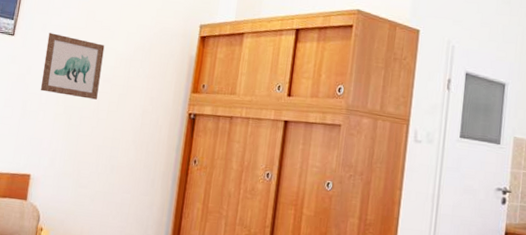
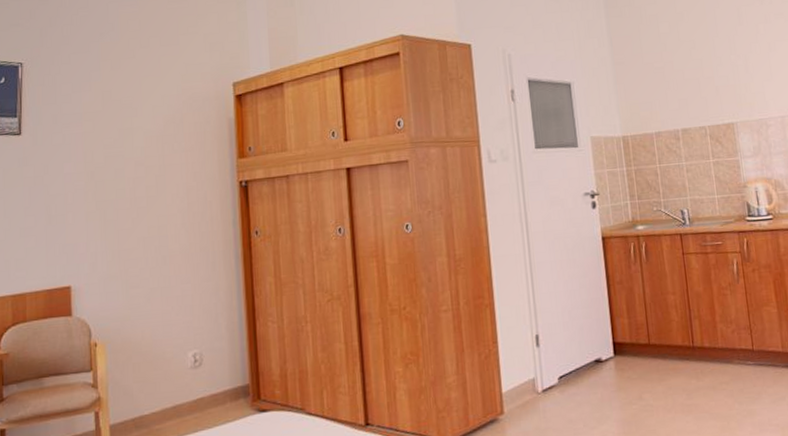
wall art: present [40,33,105,100] -> none [61,123,132,191]

